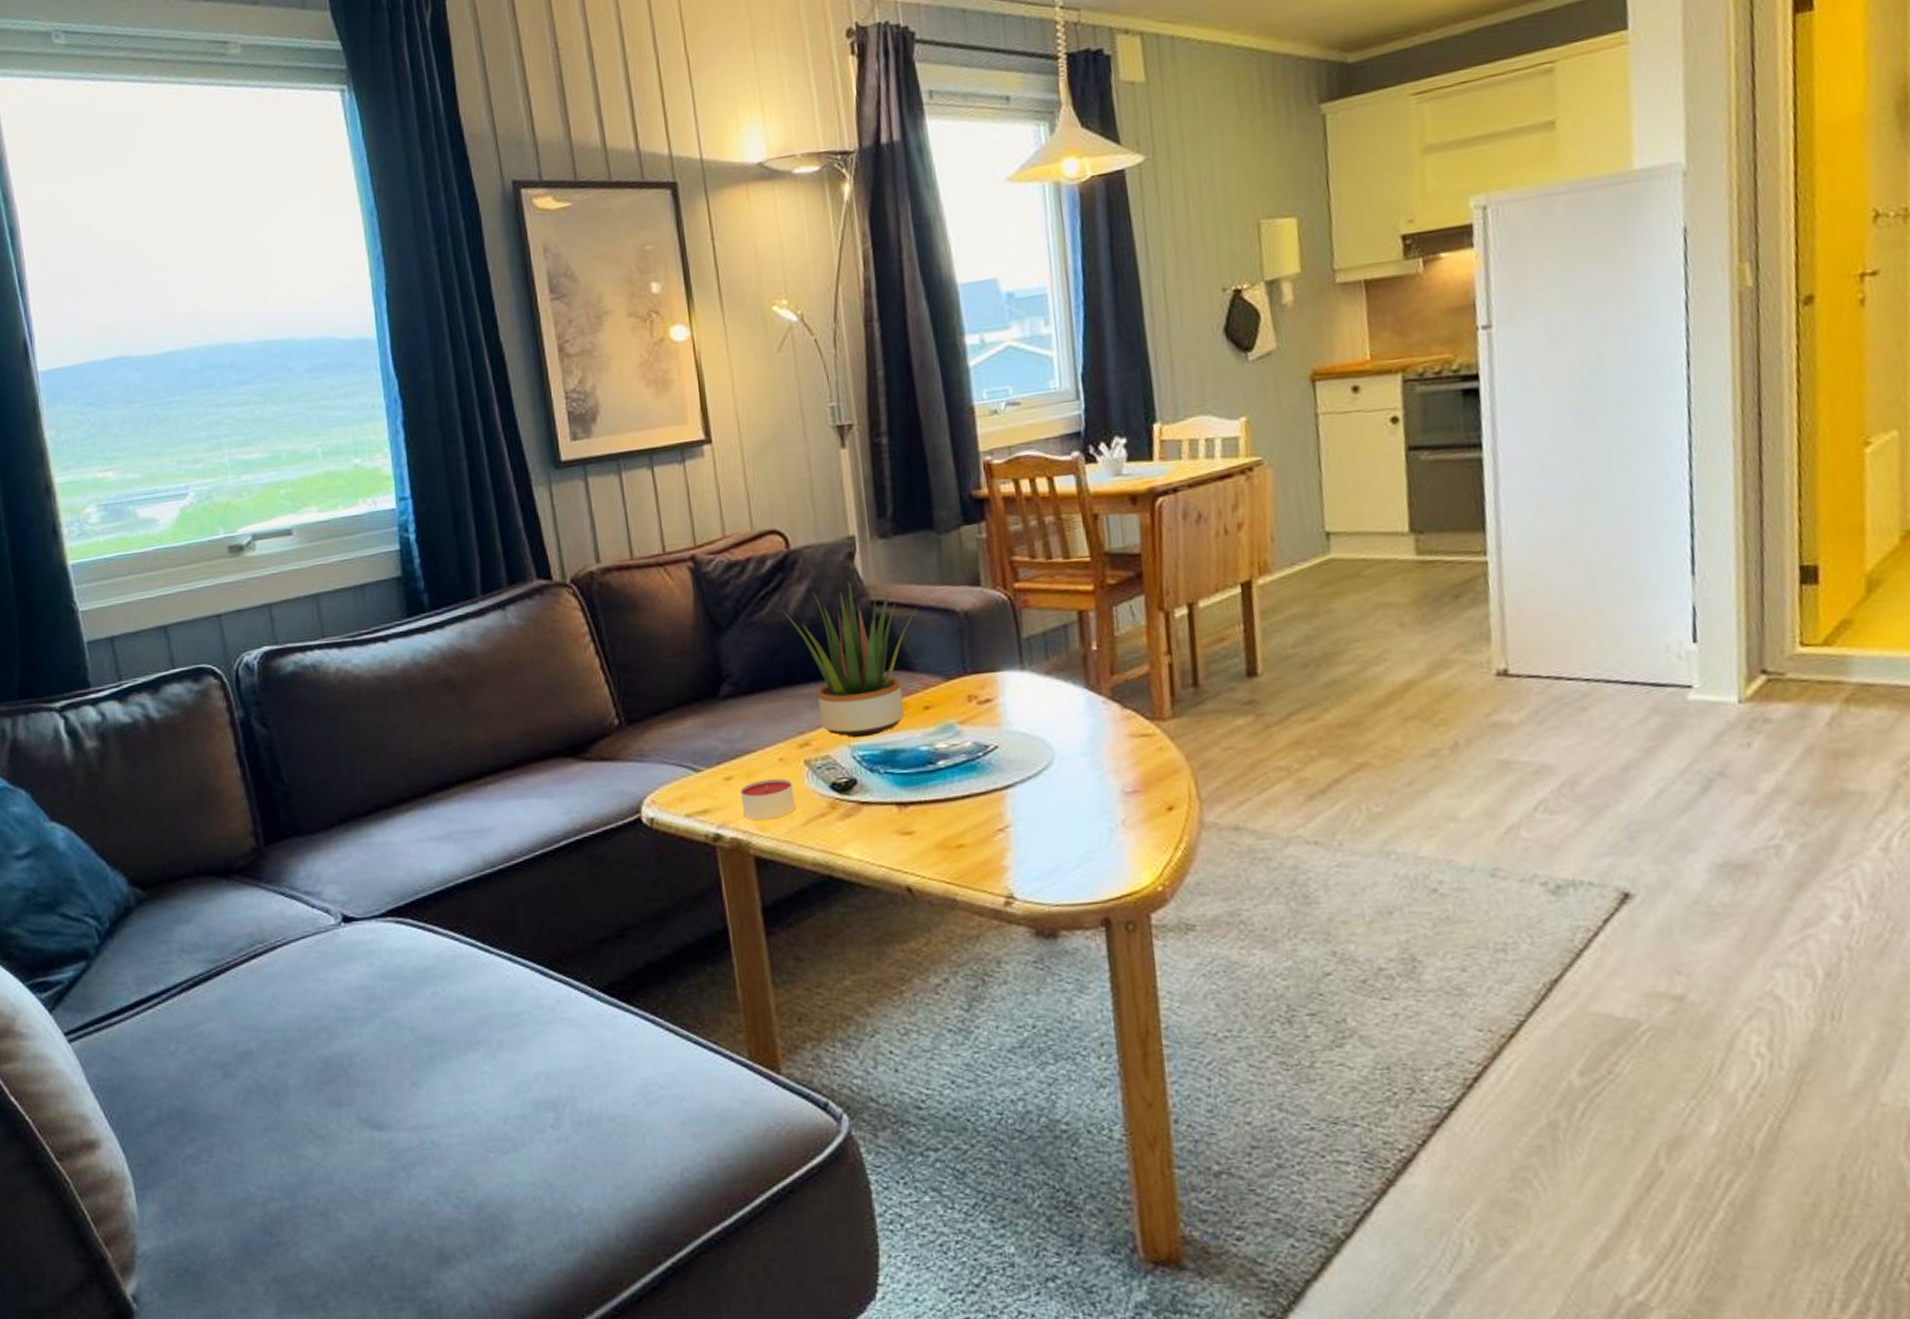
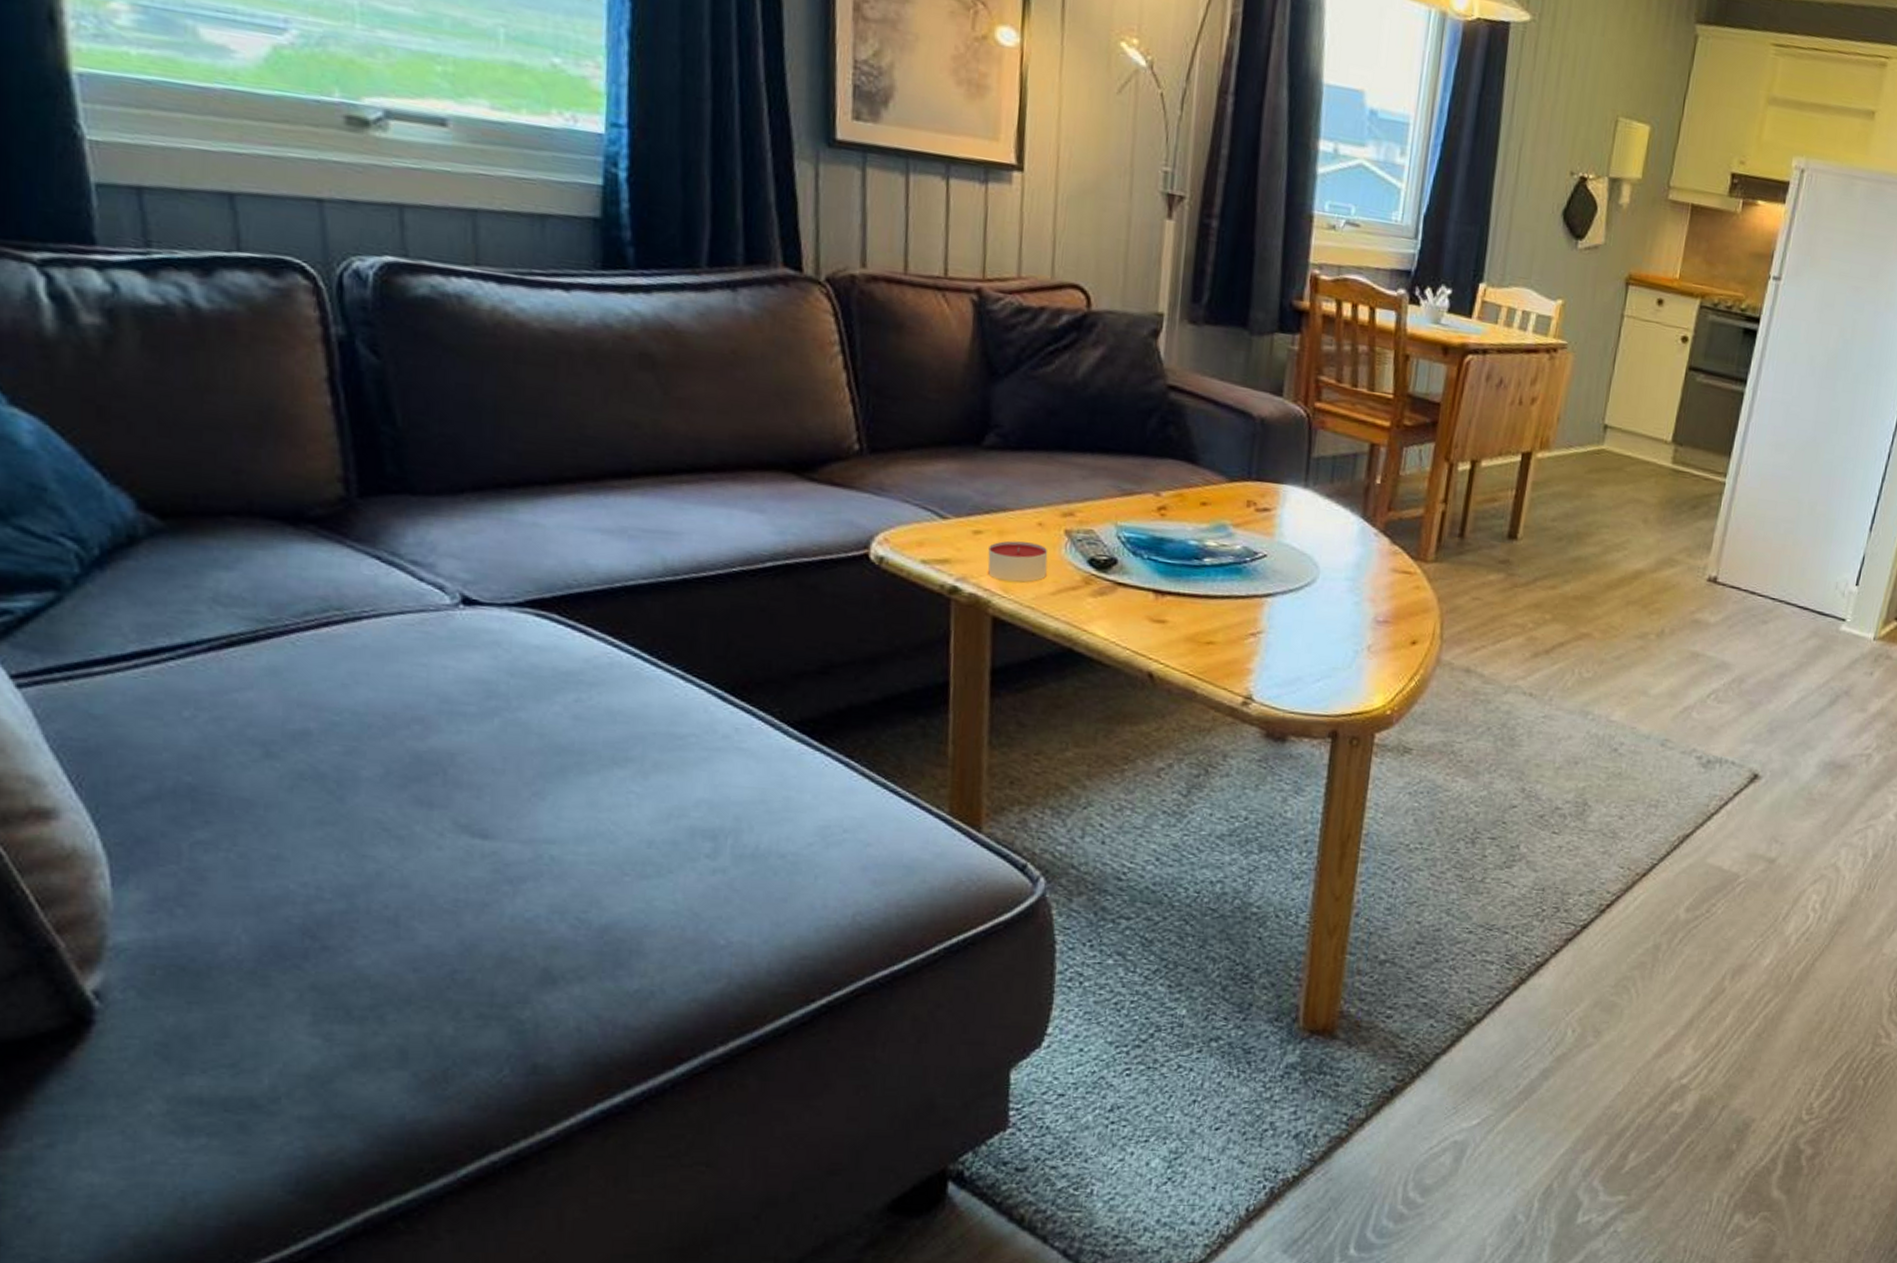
potted plant: present [781,582,918,738] -> none [1069,359,1216,520]

